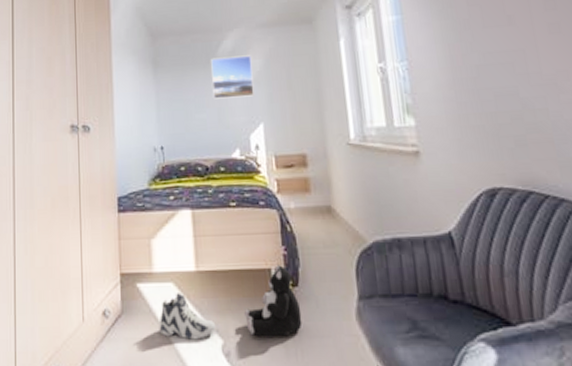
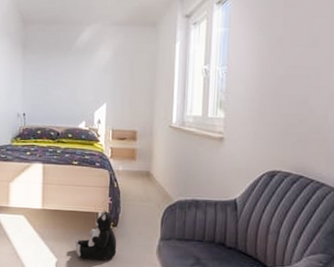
sneaker: present [159,291,216,340] -> none [10,222,53,257]
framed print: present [211,55,254,99] -> none [69,46,103,81]

